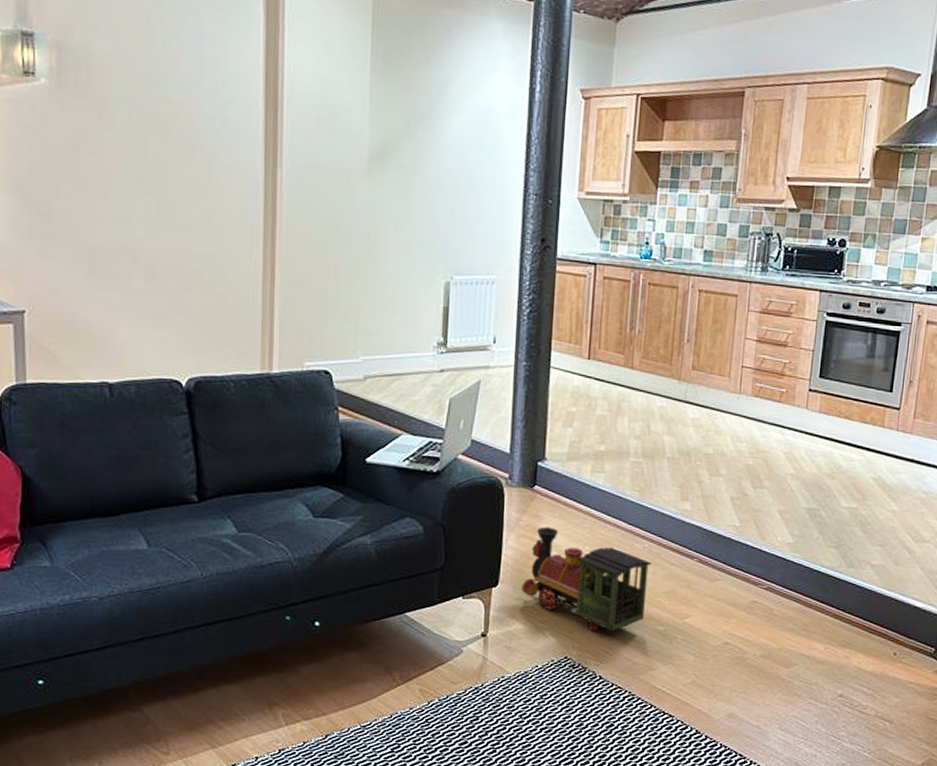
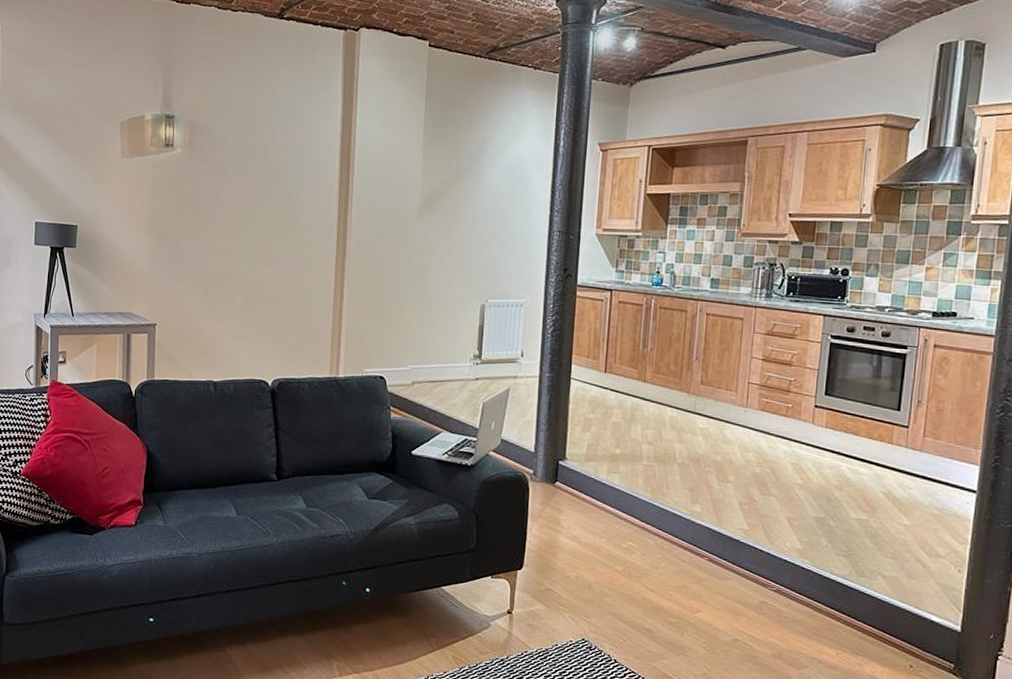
toy train: present [521,526,652,633] -> none [543,519,663,620]

